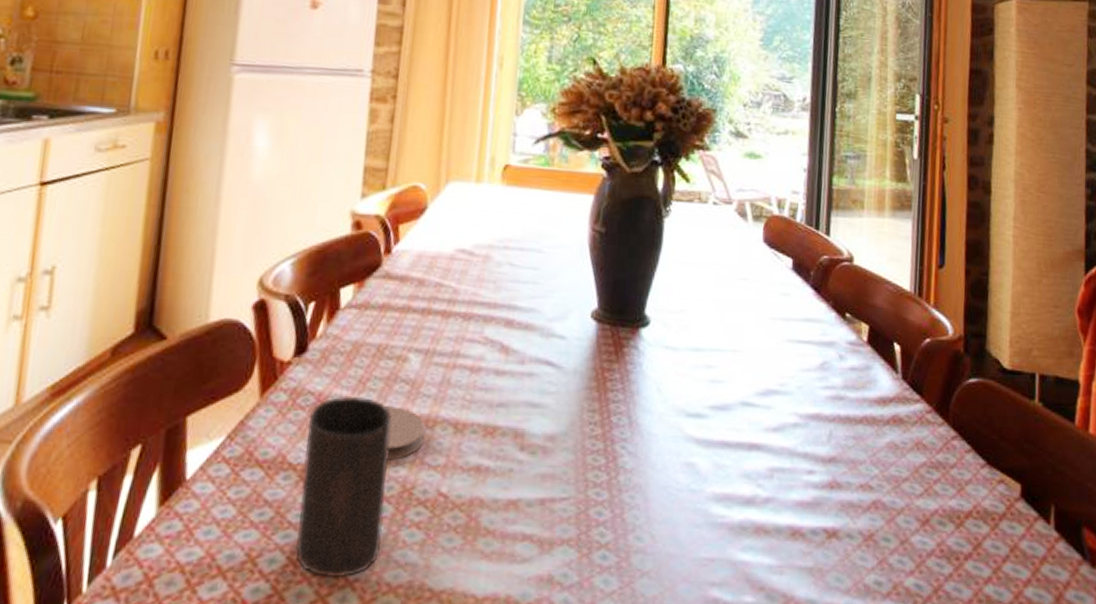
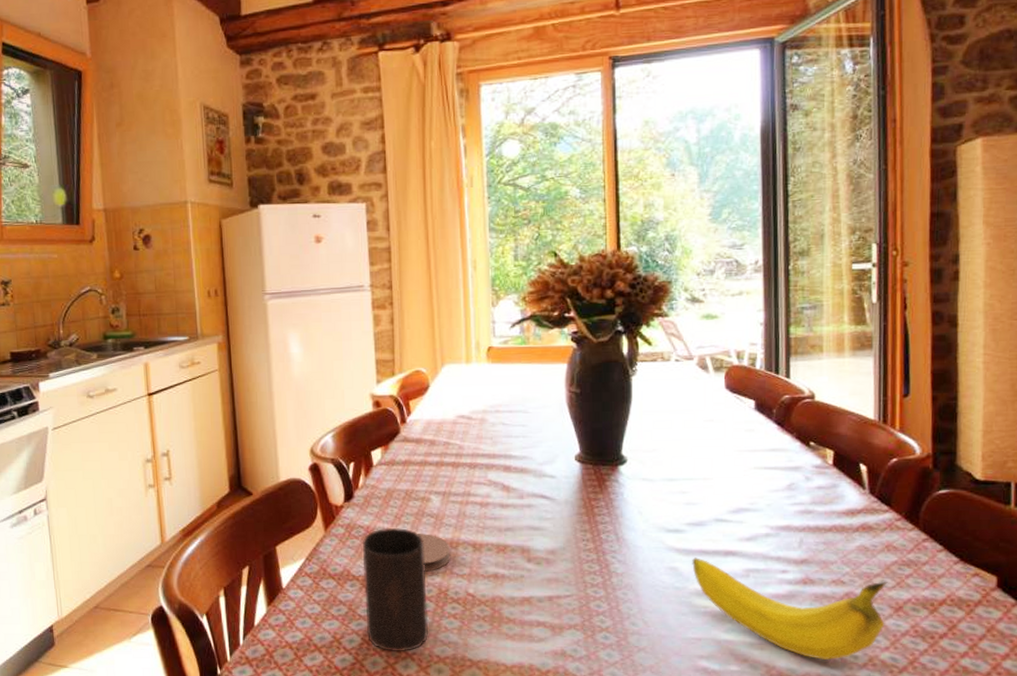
fruit: none [712,451,916,588] -> present [692,557,888,661]

